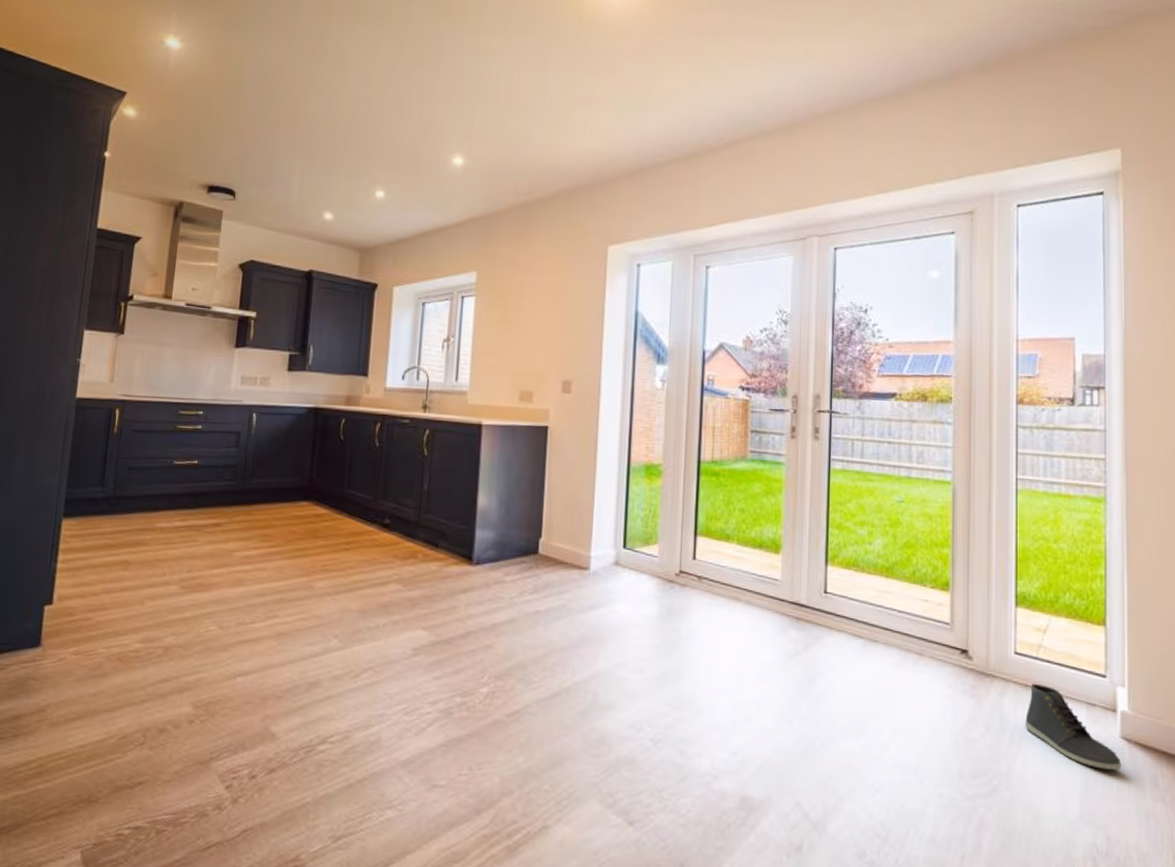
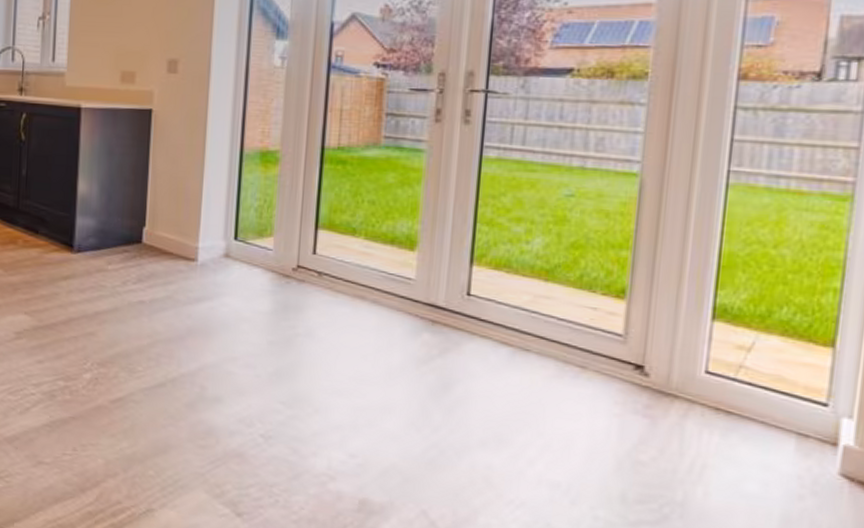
sneaker: present [1025,684,1122,770] -> none [711,408,838,511]

